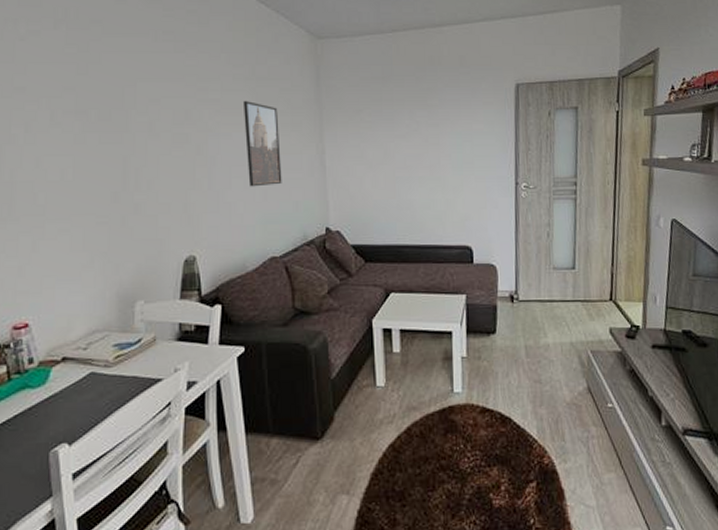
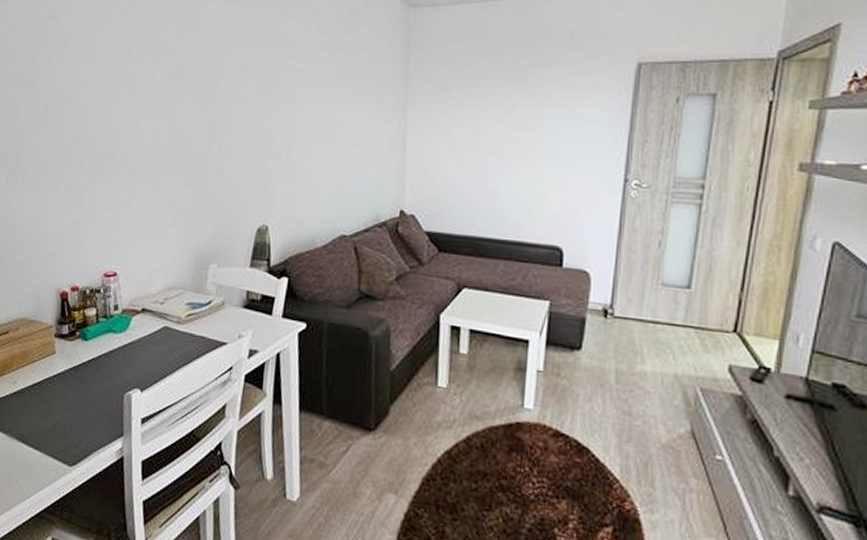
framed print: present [242,100,282,187] -> none [326,70,362,161]

